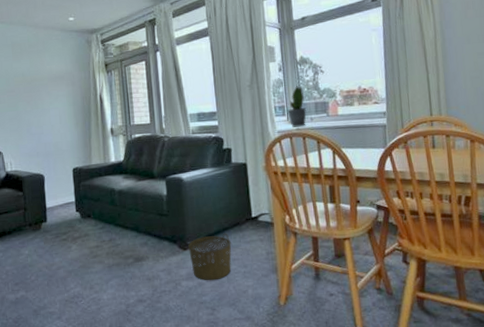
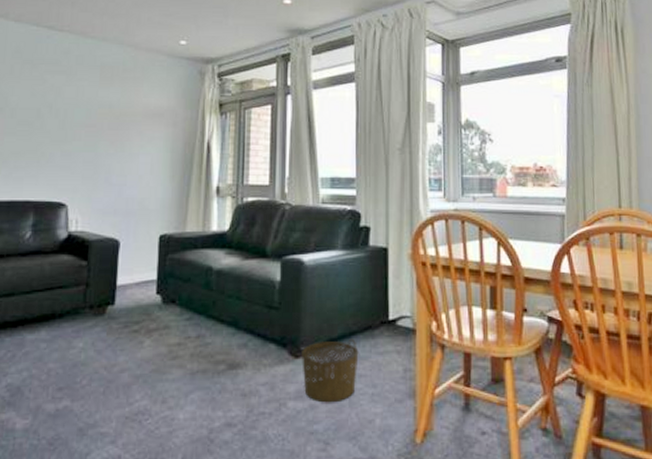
potted plant: present [287,85,306,127] -> none [445,154,468,207]

